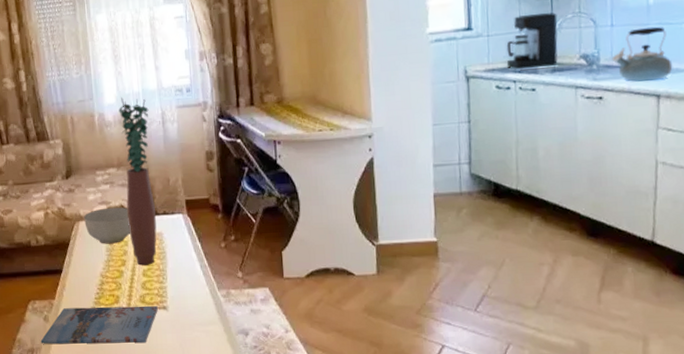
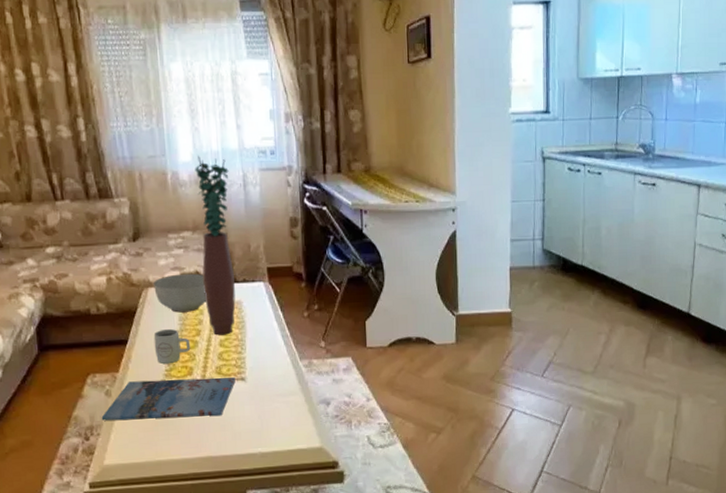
mug: none [84,259,117,293] -> present [153,328,191,364]
coffee maker: present [506,13,558,70] -> none [578,103,622,154]
kettle: present [611,26,673,82] -> none [664,123,712,172]

